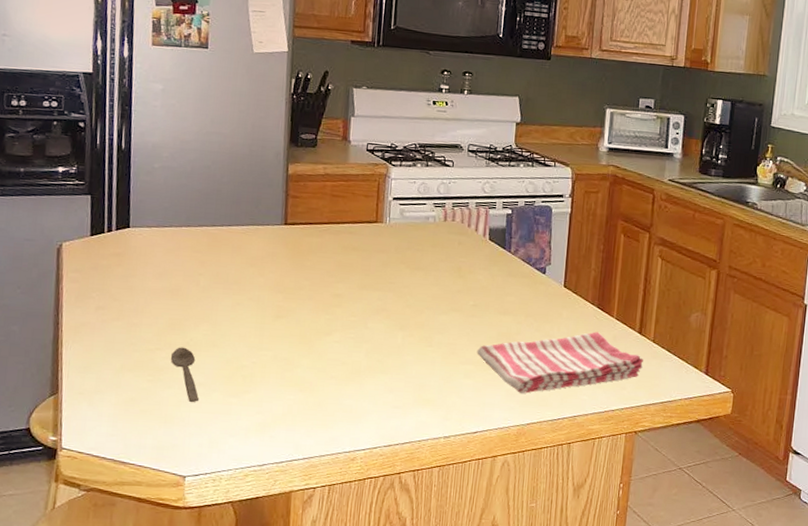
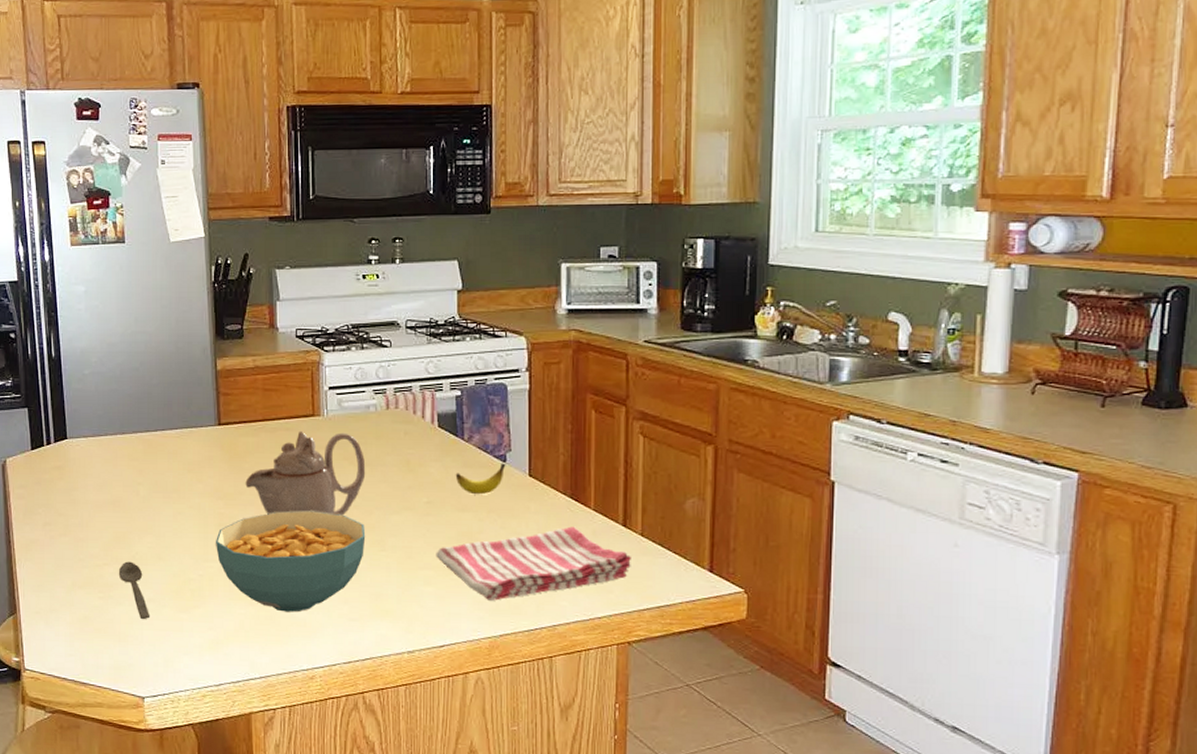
cereal bowl: none [271,307,415,400] -> present [216,510,366,613]
teapot: none [306,235,421,314] -> present [245,430,366,516]
banana: none [500,274,545,301] -> present [455,463,506,495]

